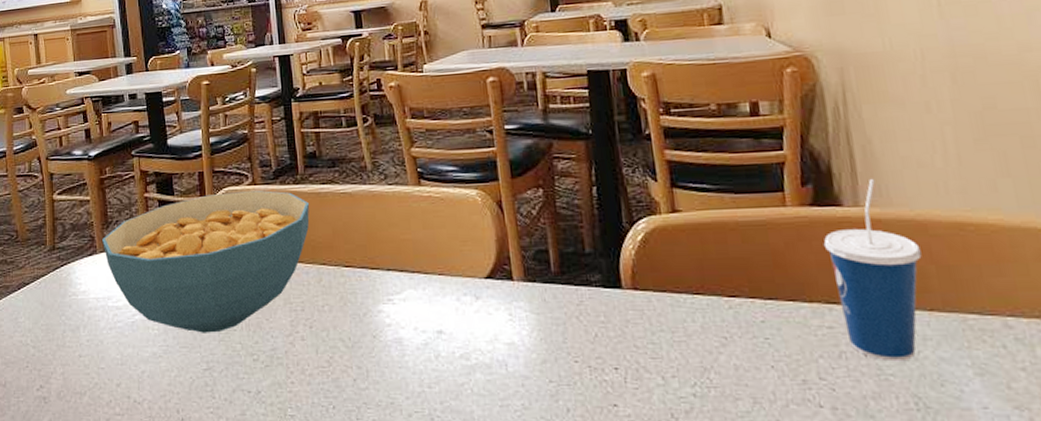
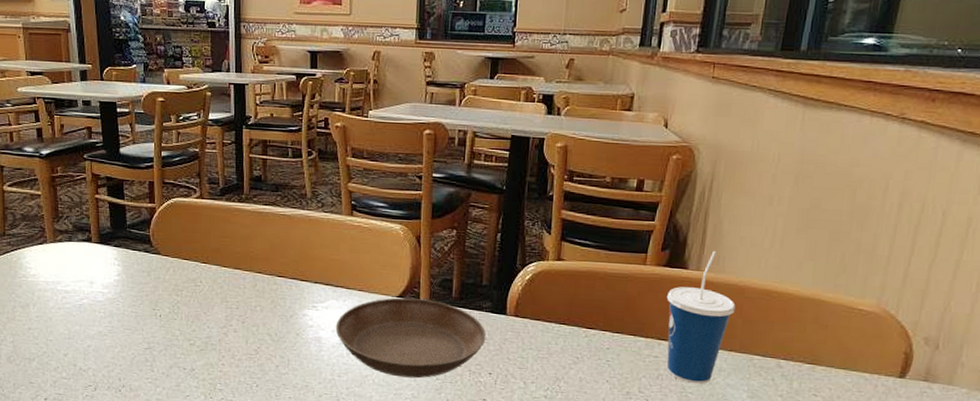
cereal bowl: present [102,189,310,333] -> none [53,202,252,320]
saucer: none [417,278,603,383] -> present [335,297,486,379]

